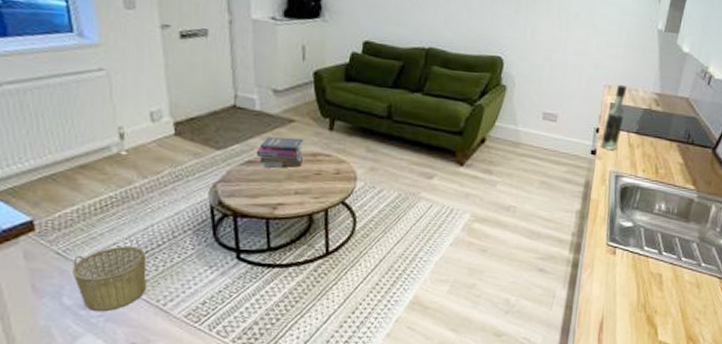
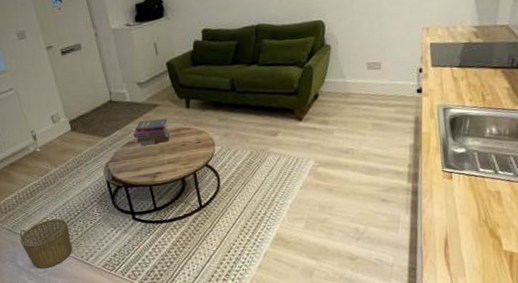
bottle: present [601,84,628,150] -> none [426,24,445,86]

